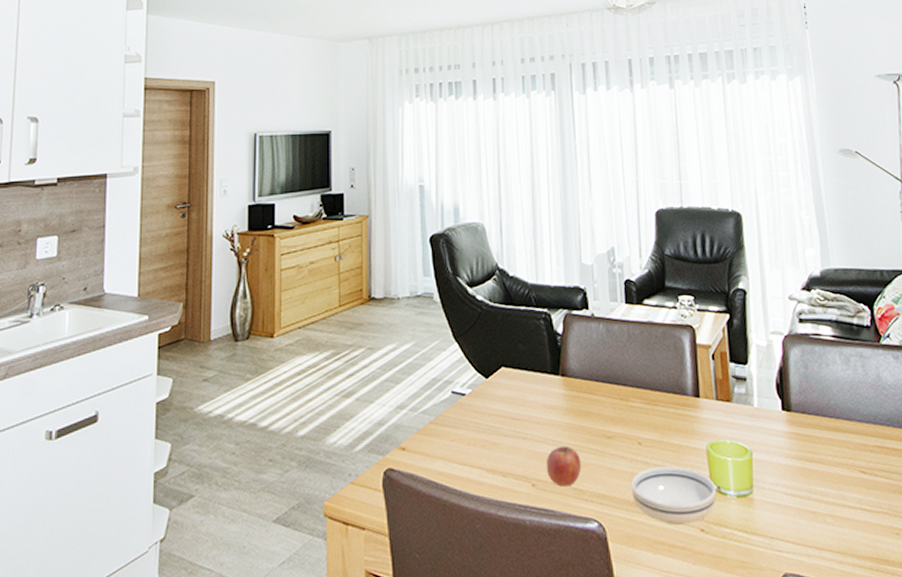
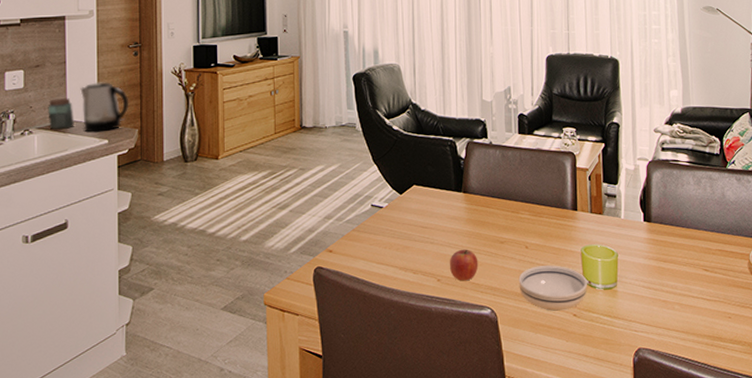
peanut butter: none [82,268,112,305] -> present [48,98,74,130]
kettle: none [119,248,174,307] -> present [80,82,129,133]

